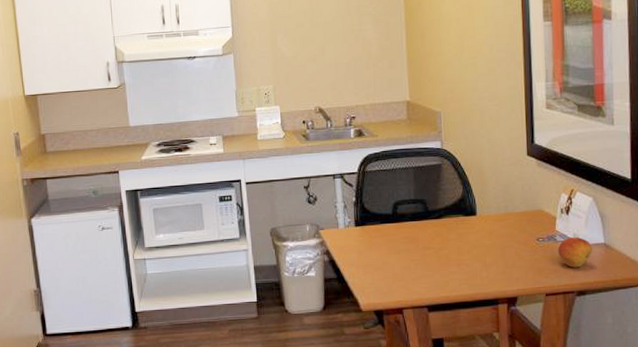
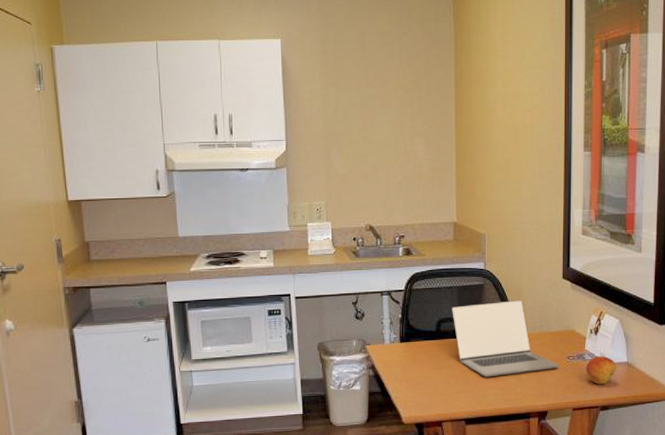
laptop: none [408,180,528,262] -> present [452,300,559,377]

